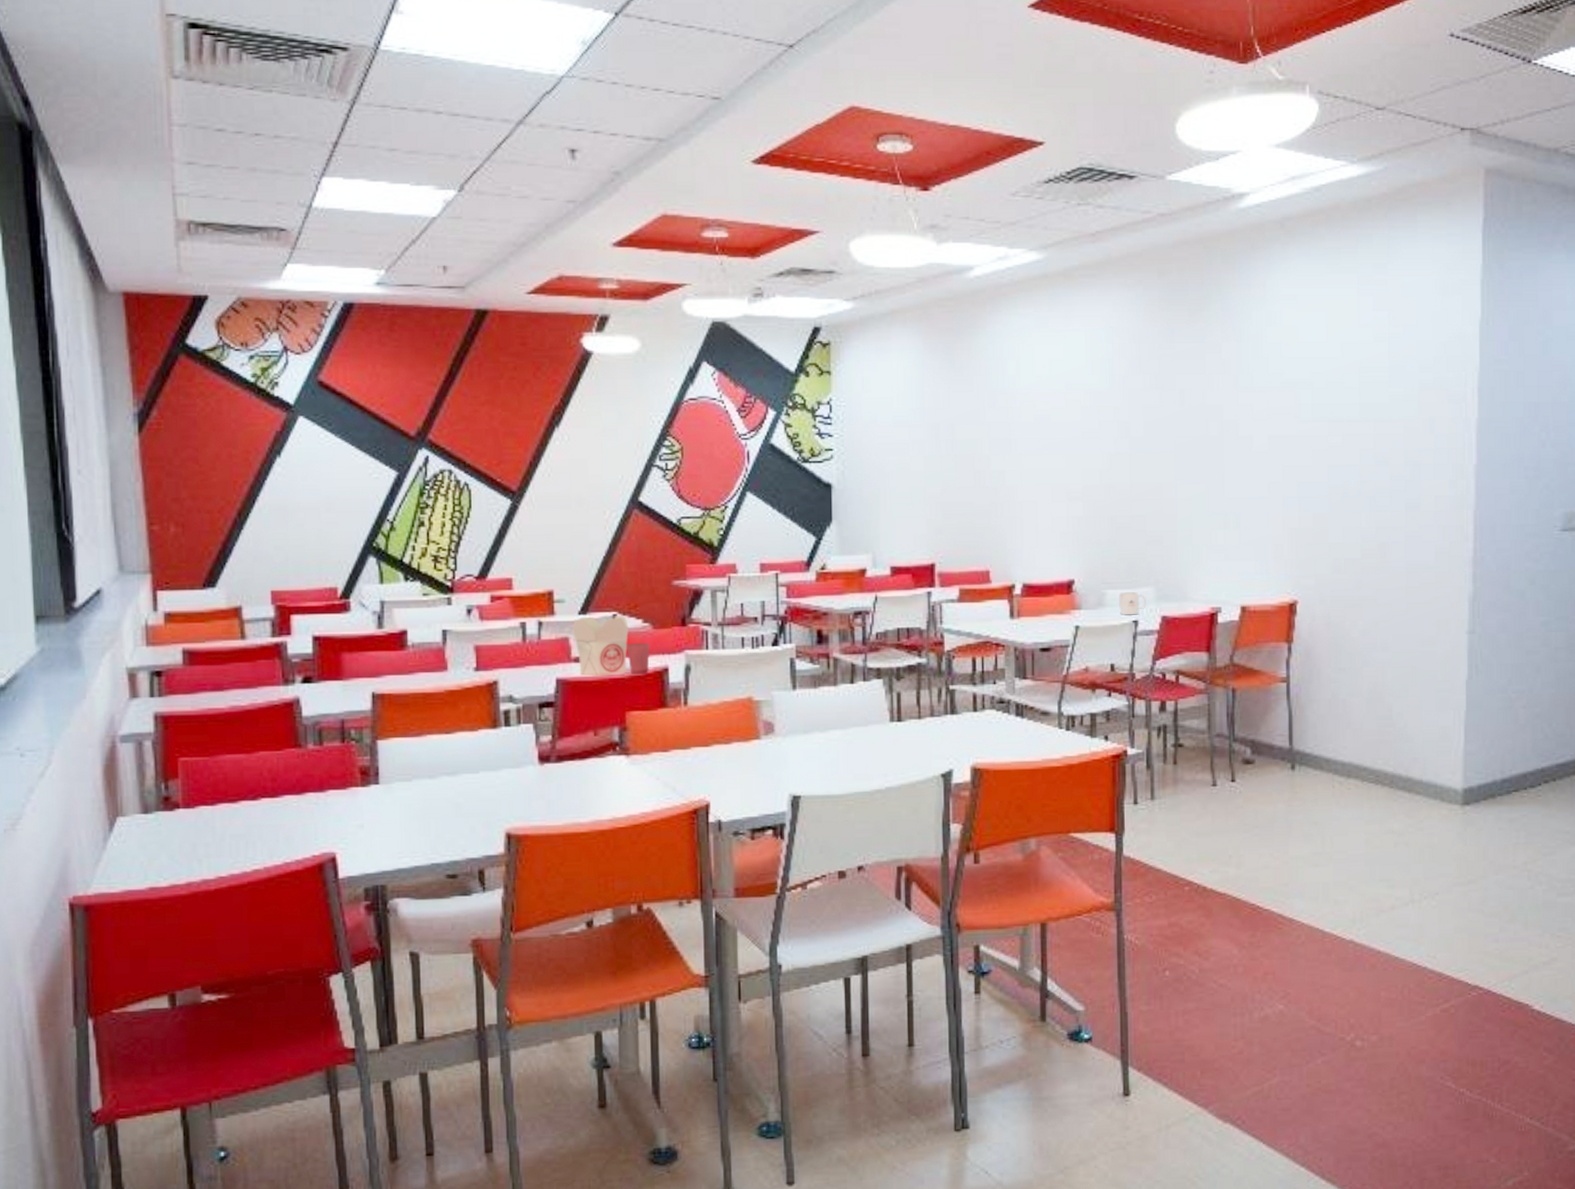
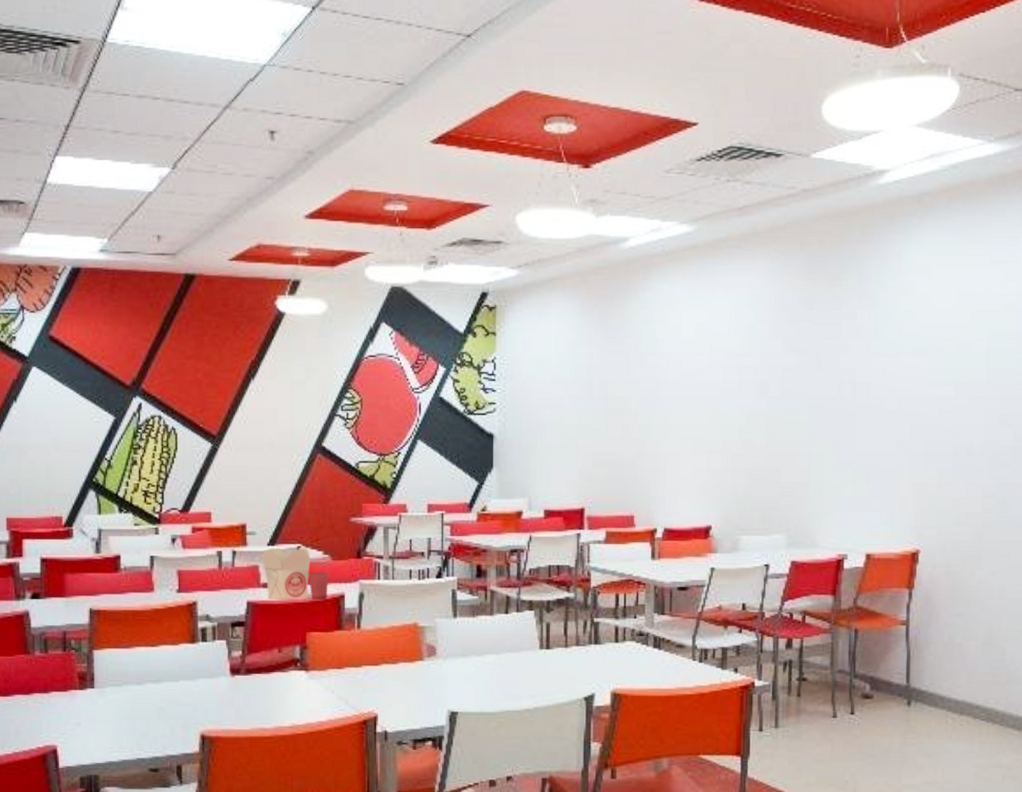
mug: present [1119,592,1146,615] -> none [752,538,777,559]

